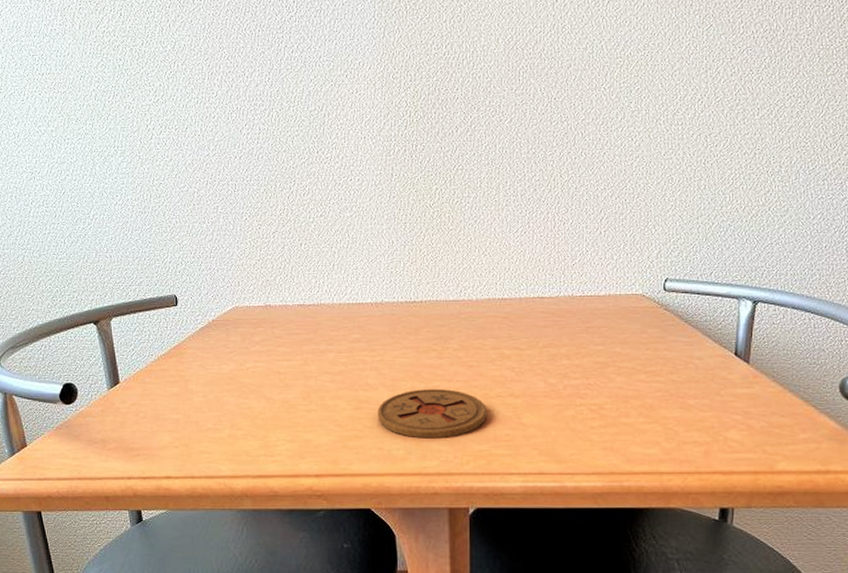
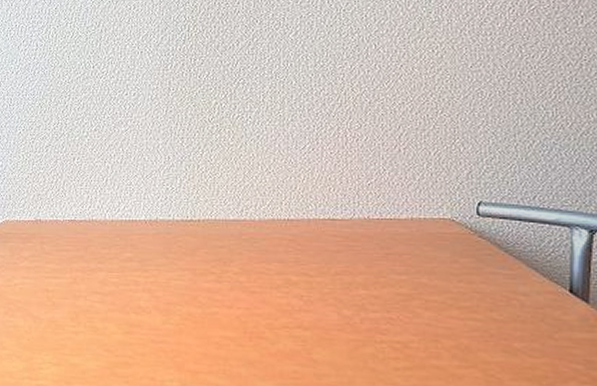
coaster: present [377,389,487,439] -> none [150,315,271,372]

